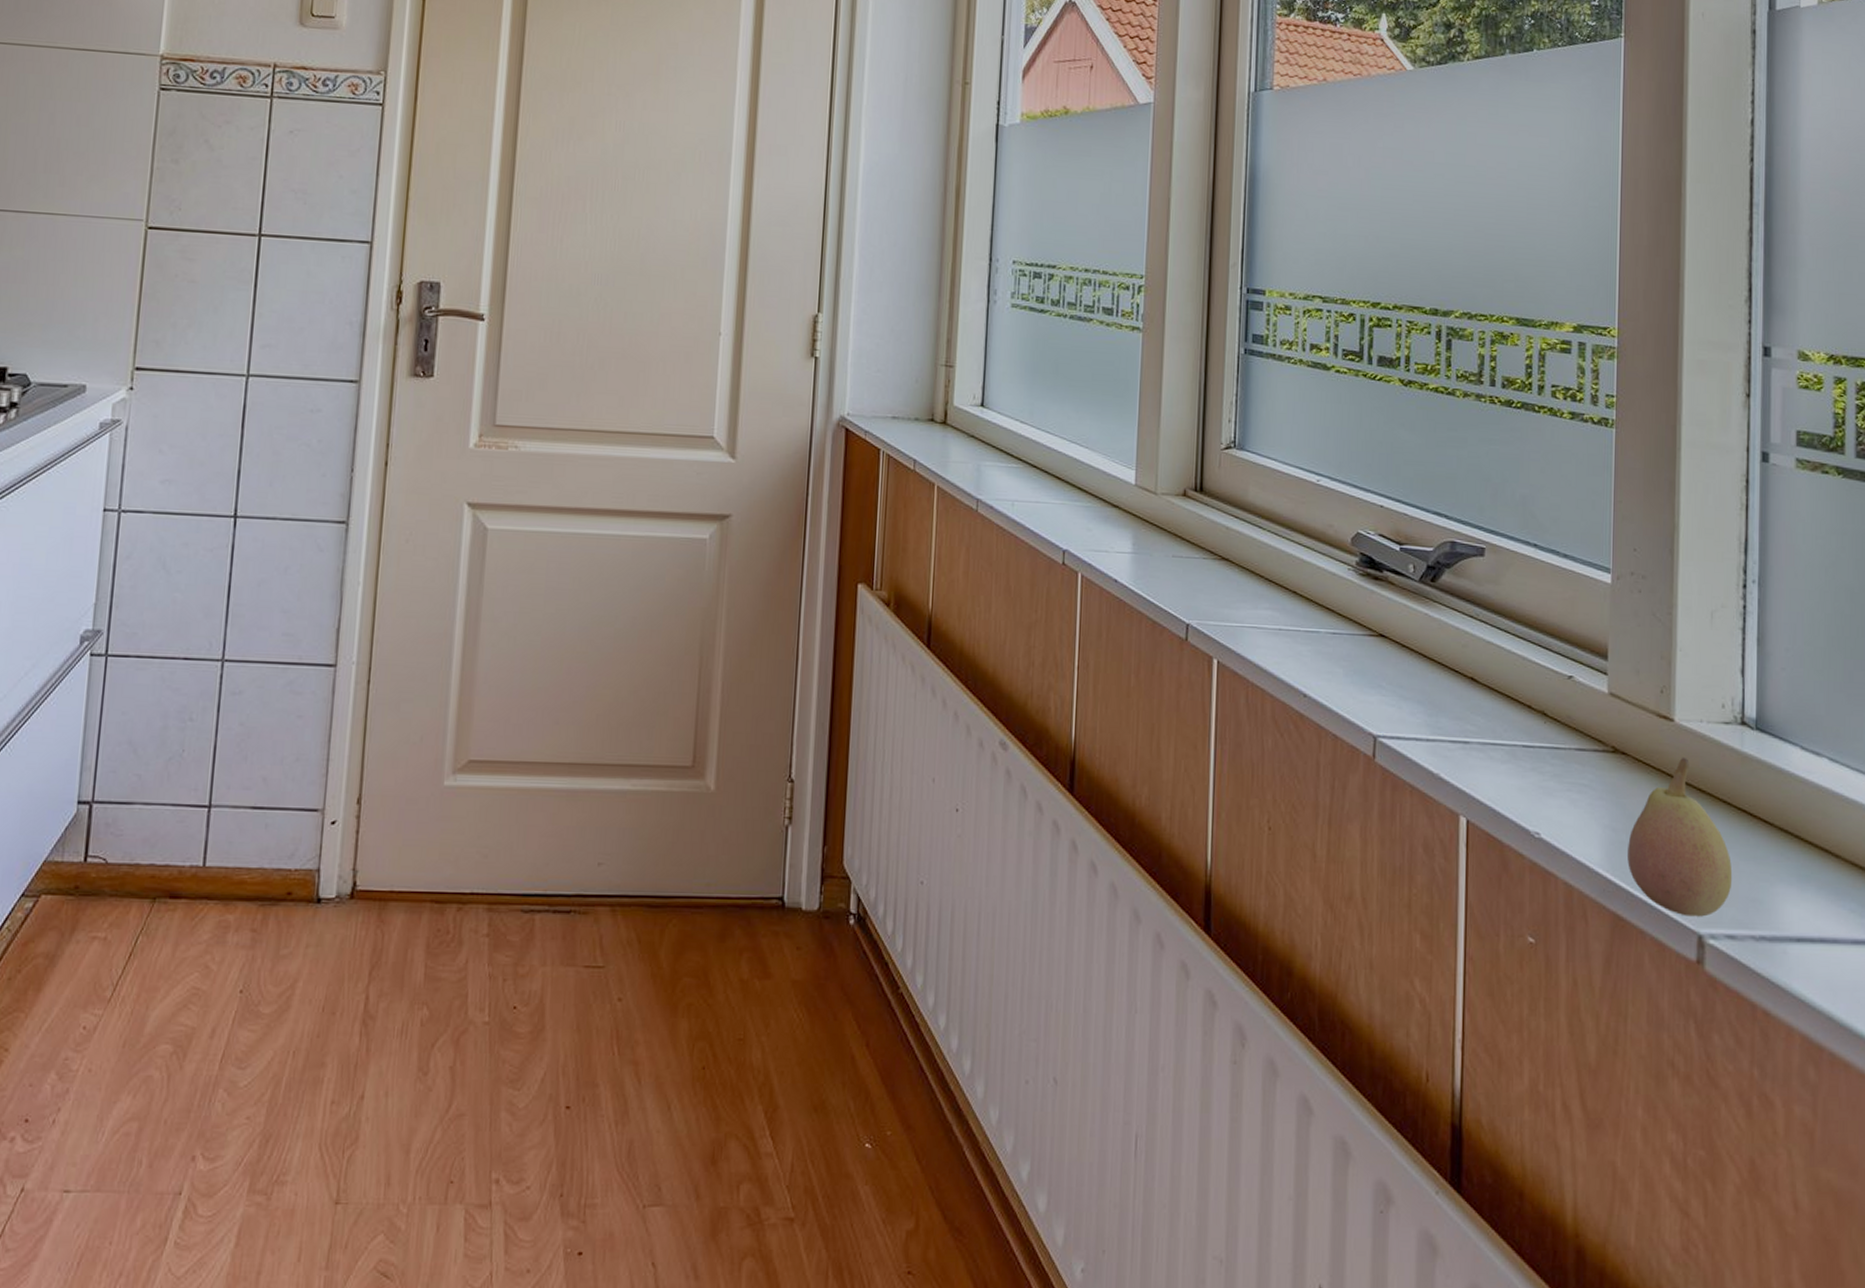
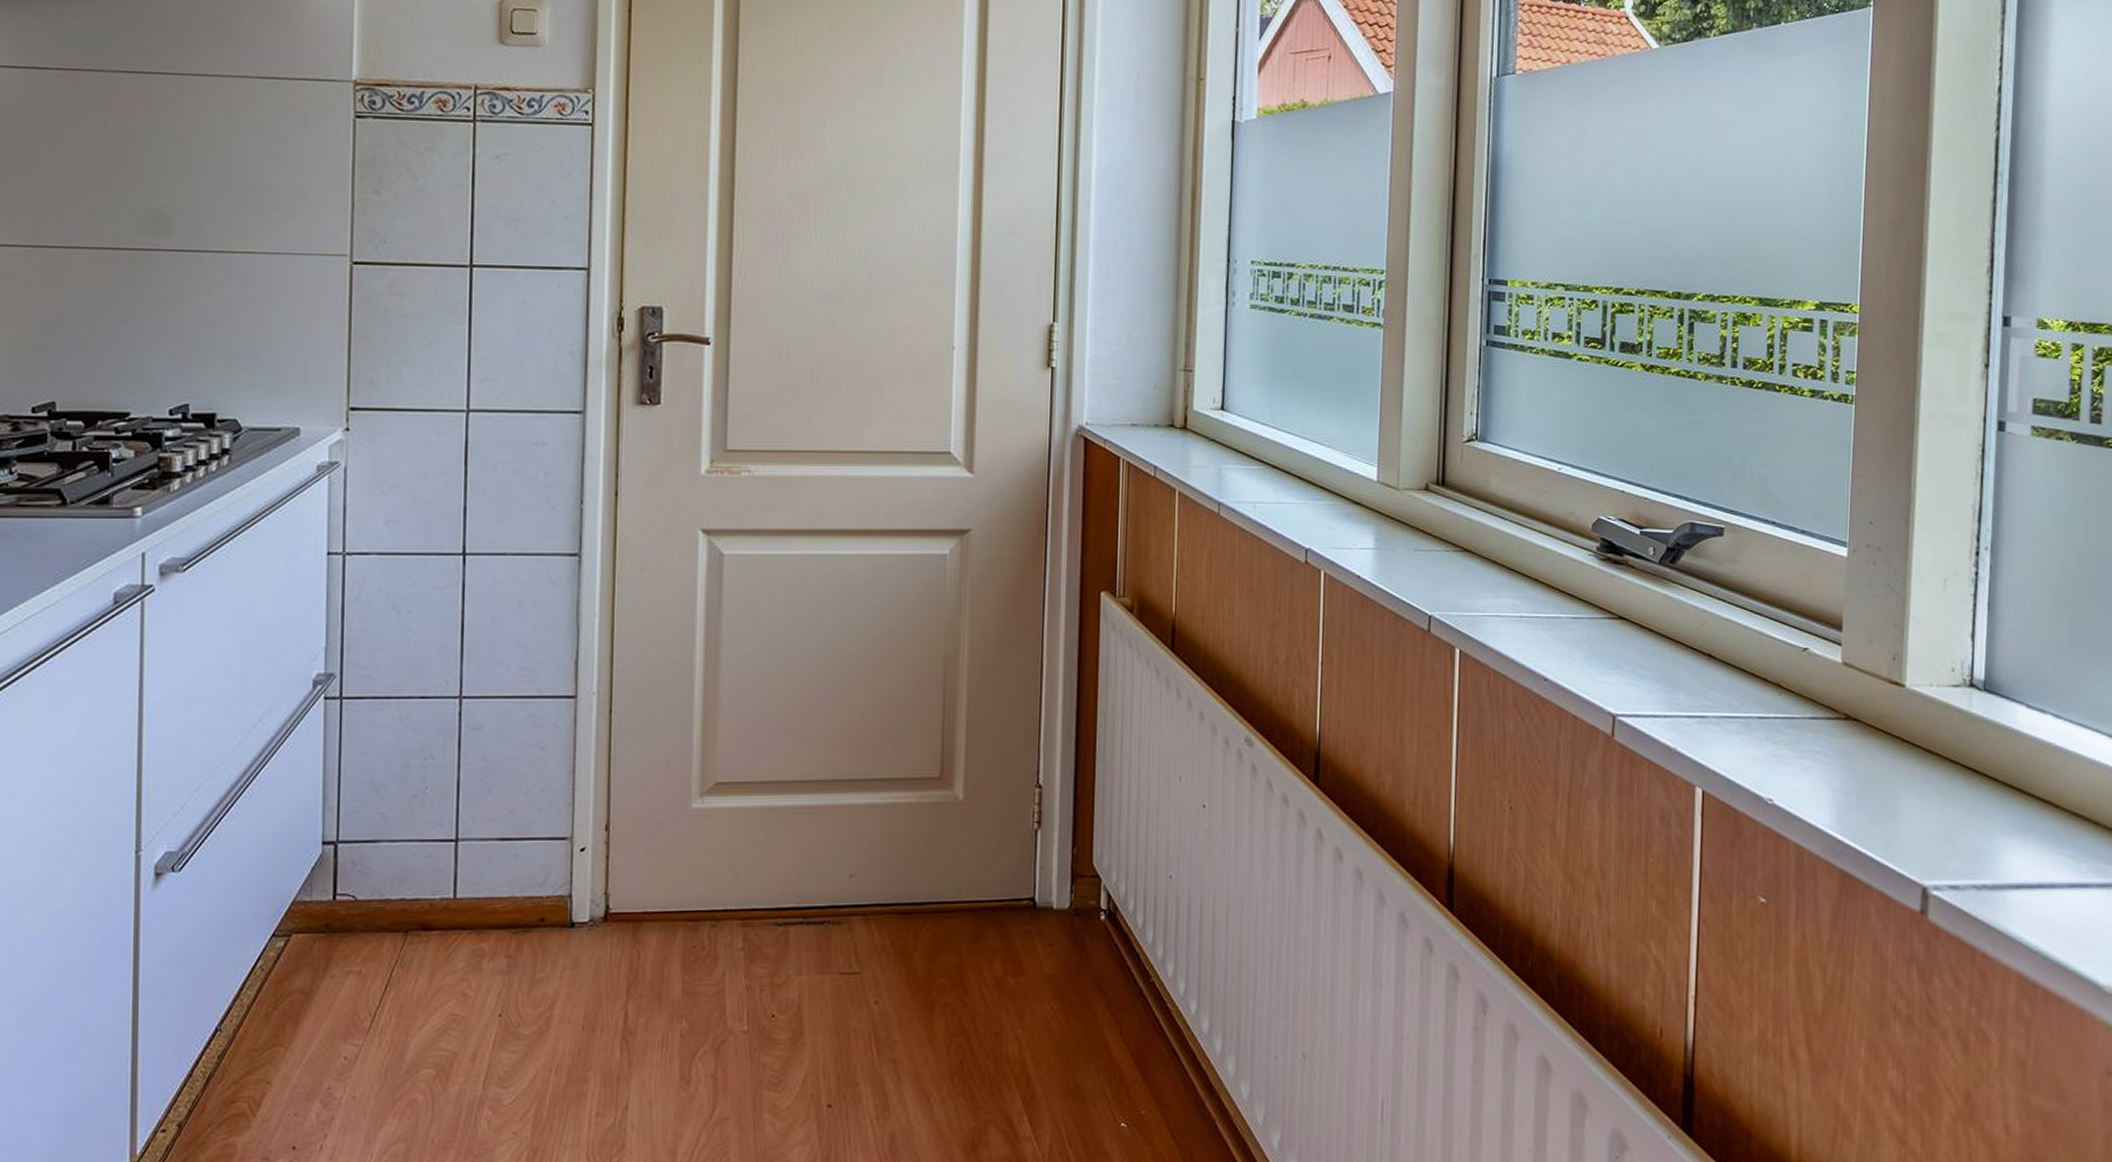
fruit: present [1626,757,1733,917] -> none [1856,720,1957,870]

